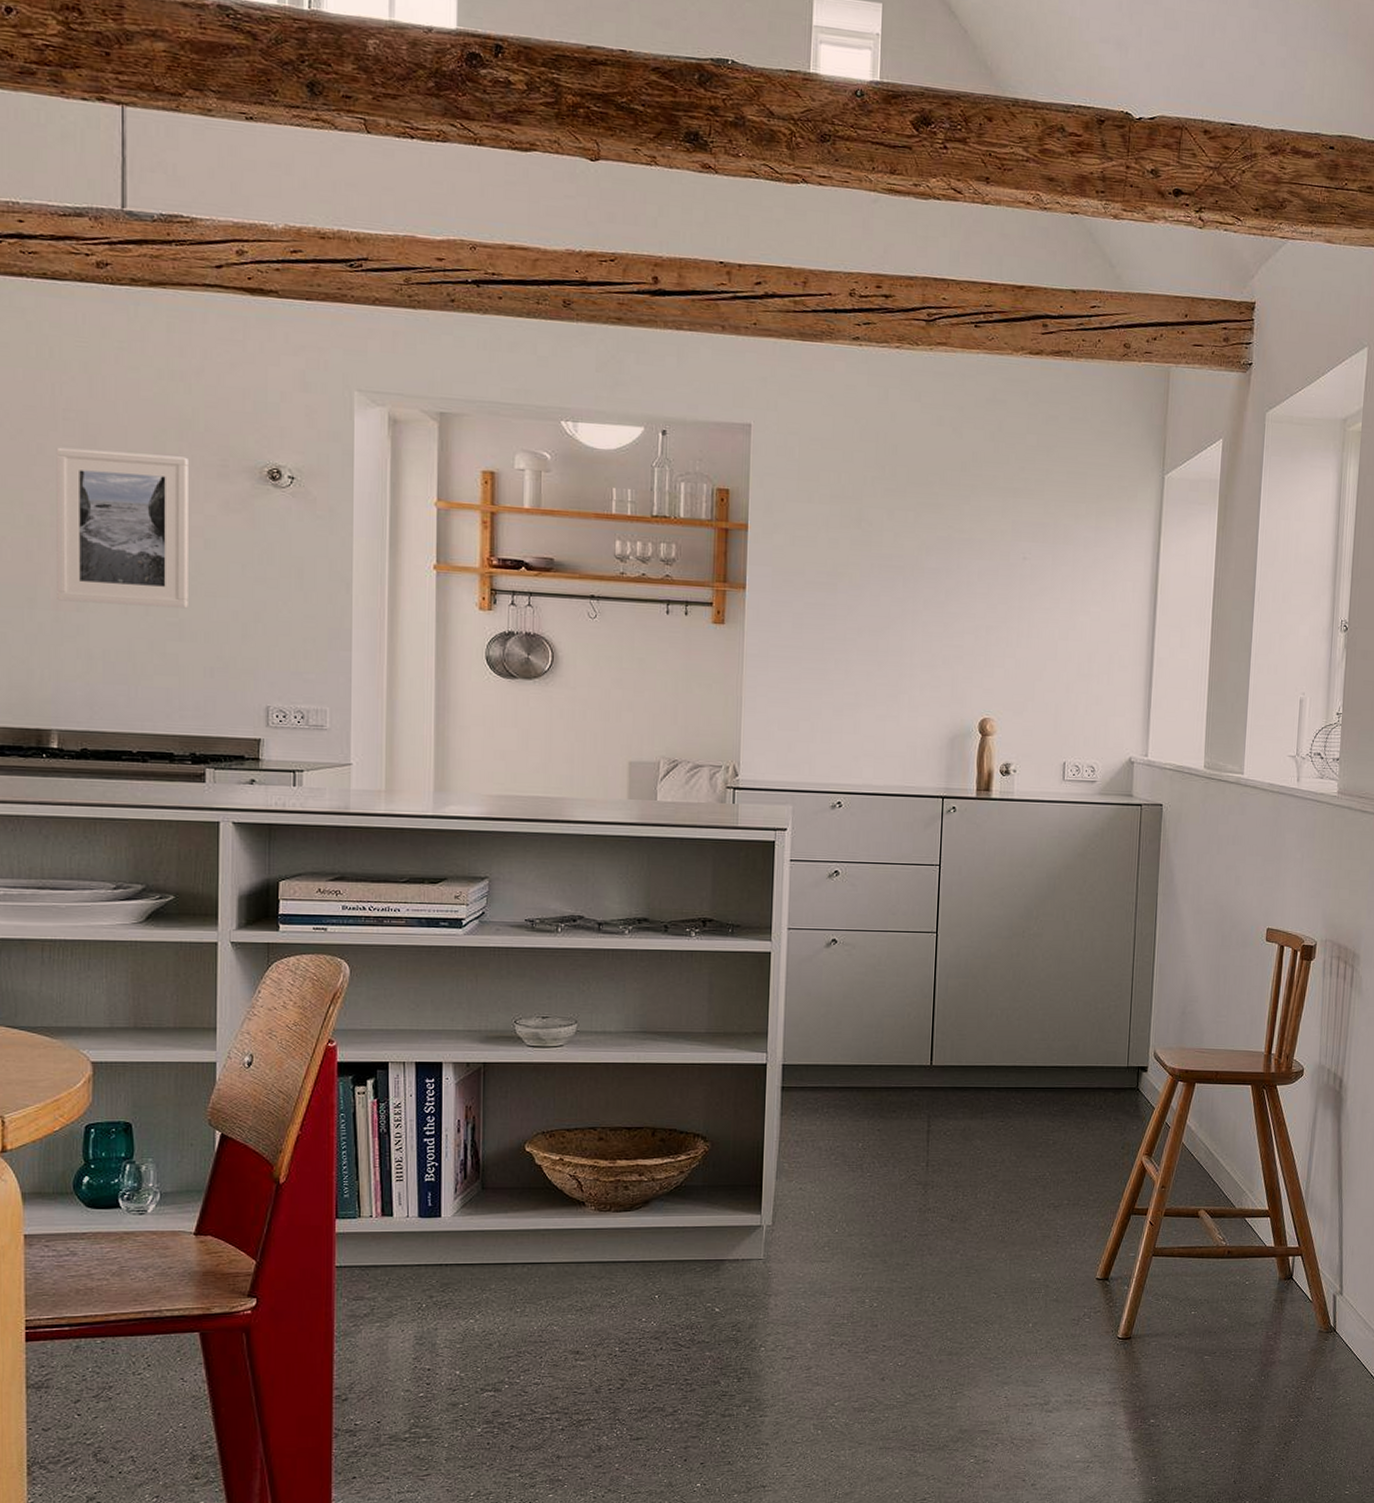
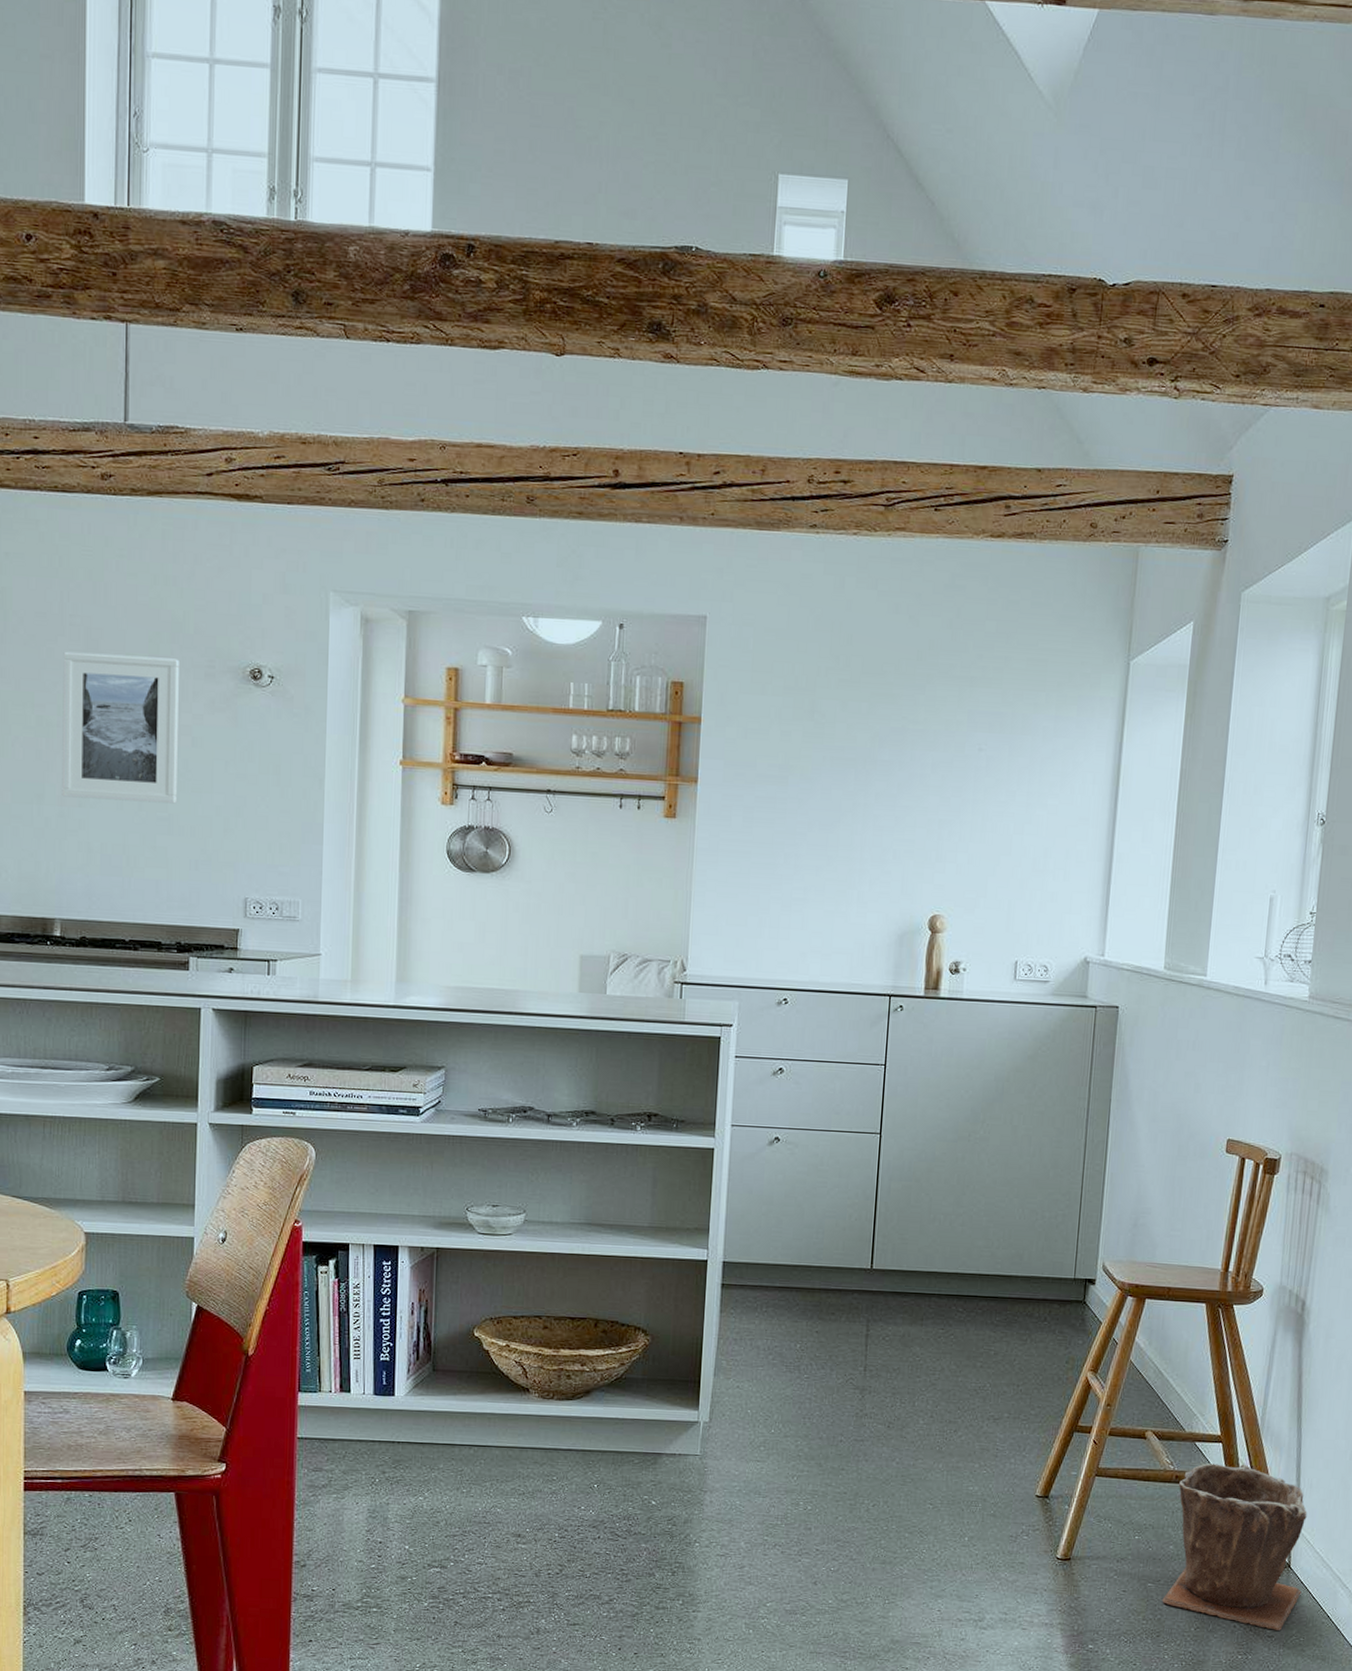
plant pot: none [1218,1236,1350,1392] -> present [1162,1463,1307,1630]

